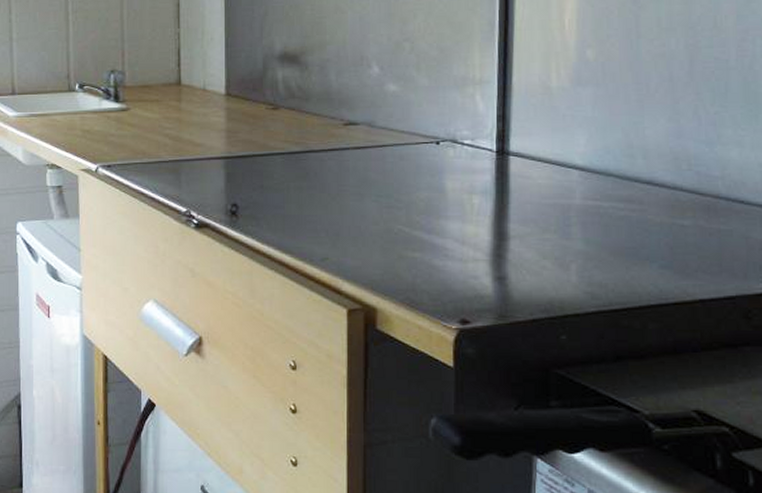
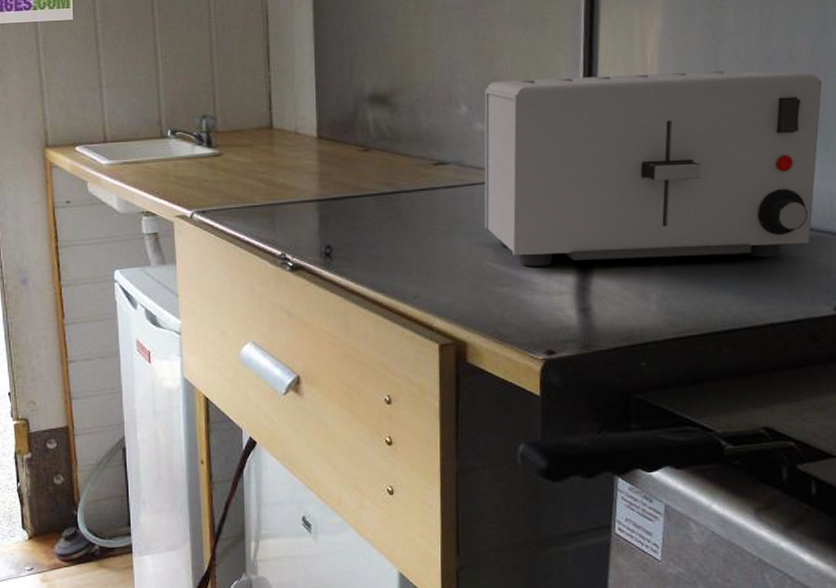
toaster: none [395,37,750,232] -> present [484,70,822,267]

